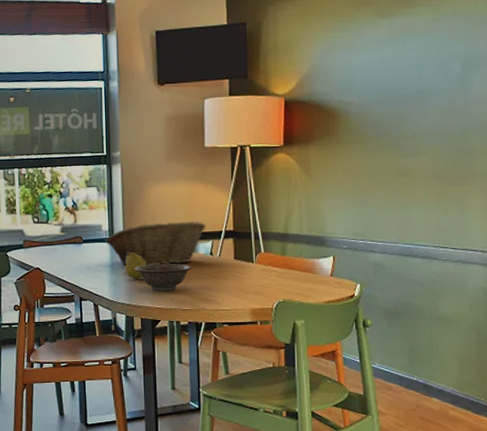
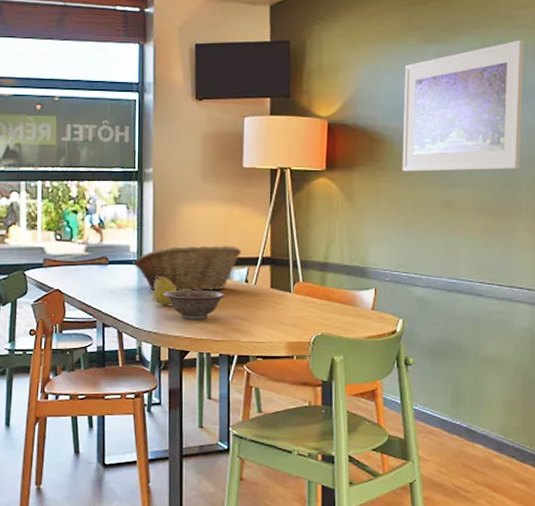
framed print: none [357,8,478,144] -> present [402,40,525,172]

